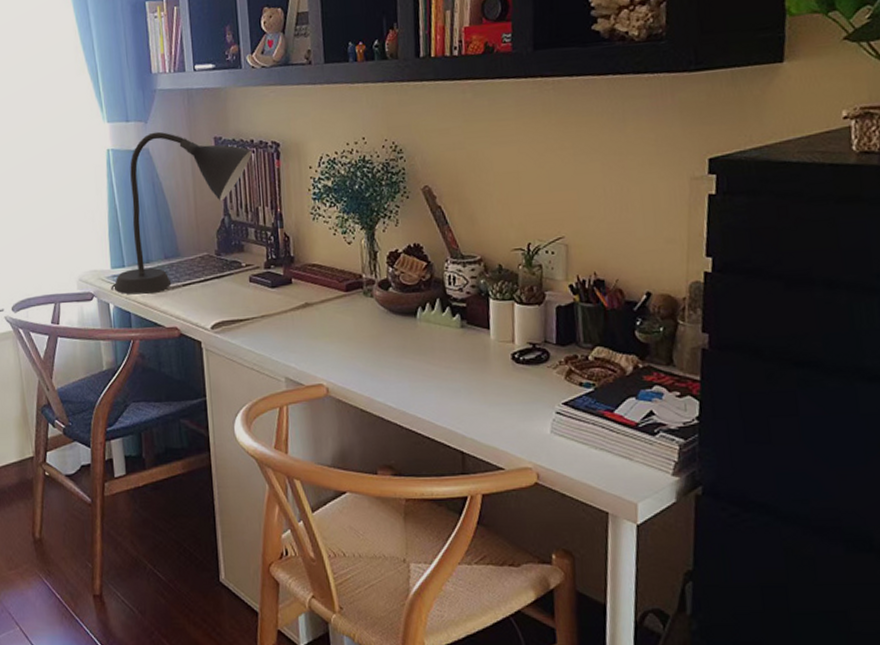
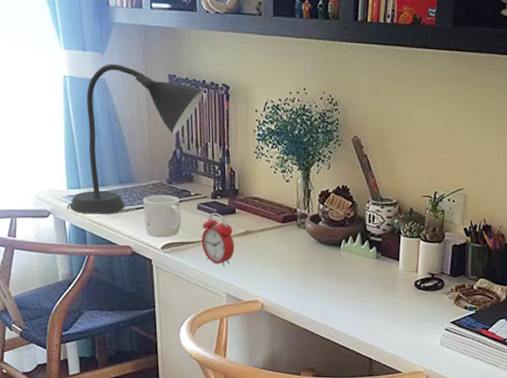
mug: none [190,267,233,316] -> present [142,194,182,238]
alarm clock: none [254,284,293,345] -> present [201,212,235,266]

